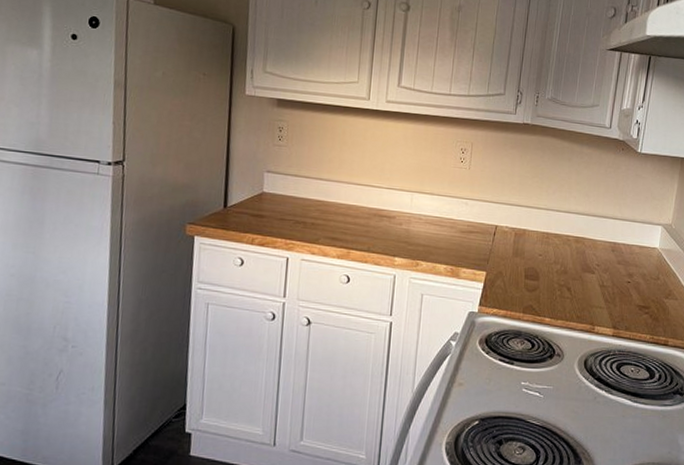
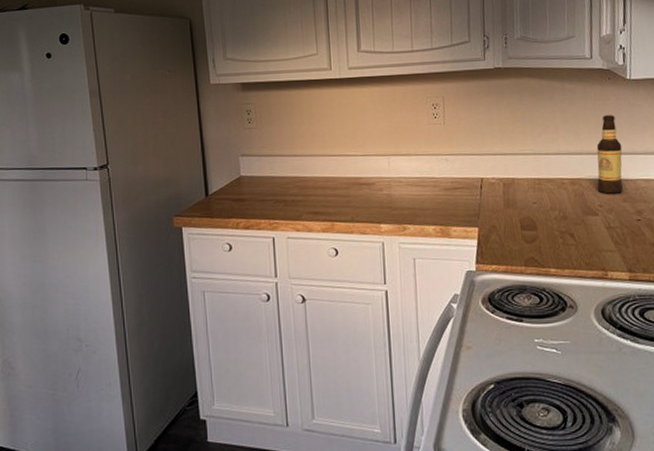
bottle: none [597,182,625,256] -> present [596,115,623,194]

